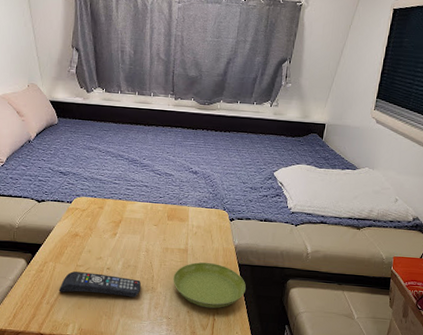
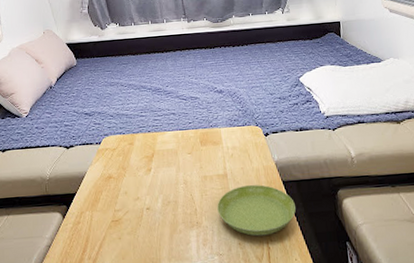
remote control: present [58,271,141,297] -> none [99,215,185,244]

